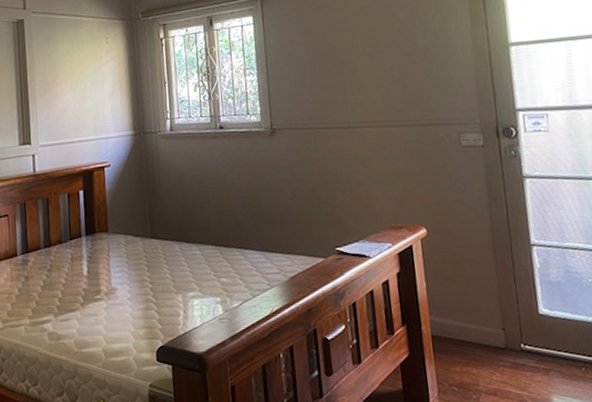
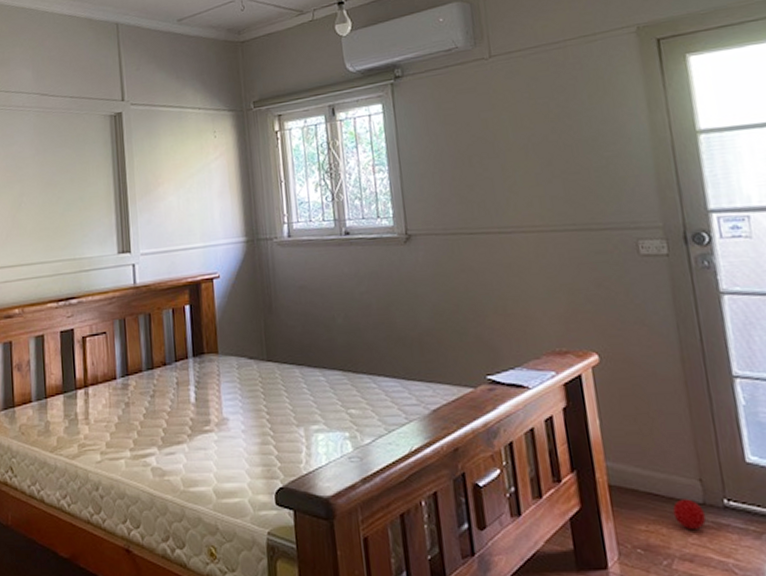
ball: none [481,344,507,370] -> present [672,499,707,531]

